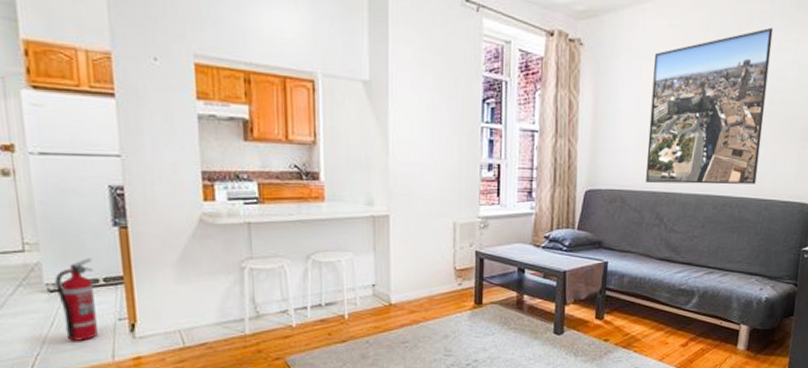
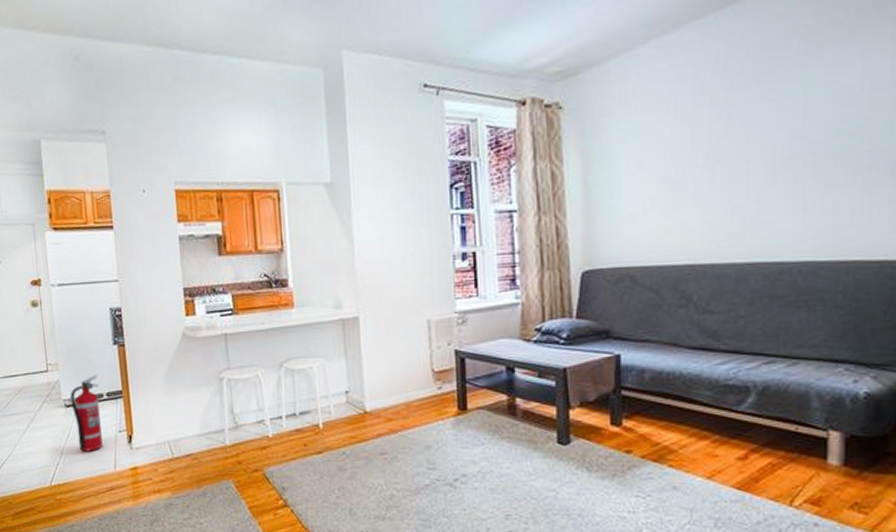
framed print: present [646,27,774,185] -> none [657,43,826,255]

